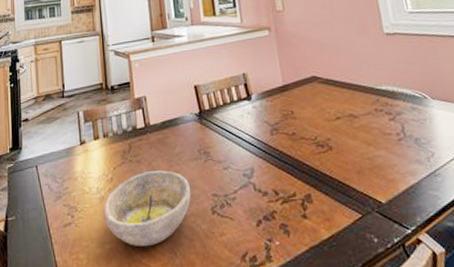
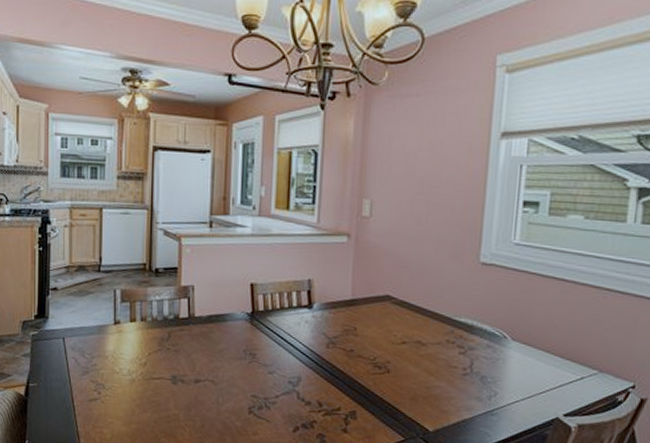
bowl: present [103,170,191,247] -> none [132,362,230,433]

